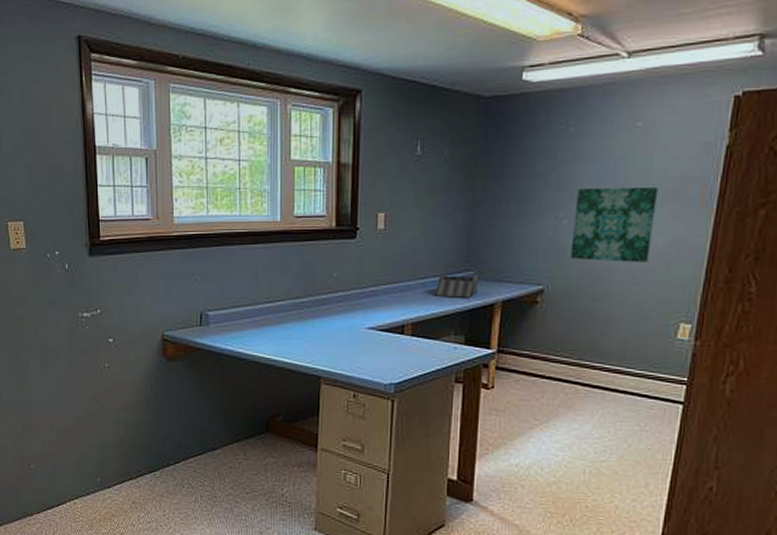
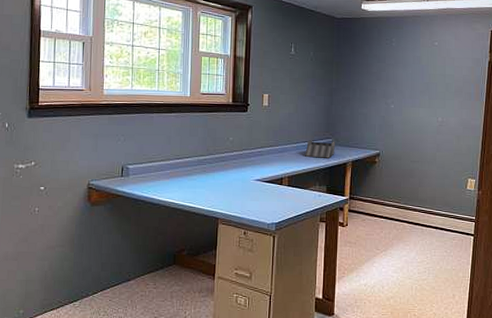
wall art: present [570,187,659,262] -> none [397,83,450,136]

